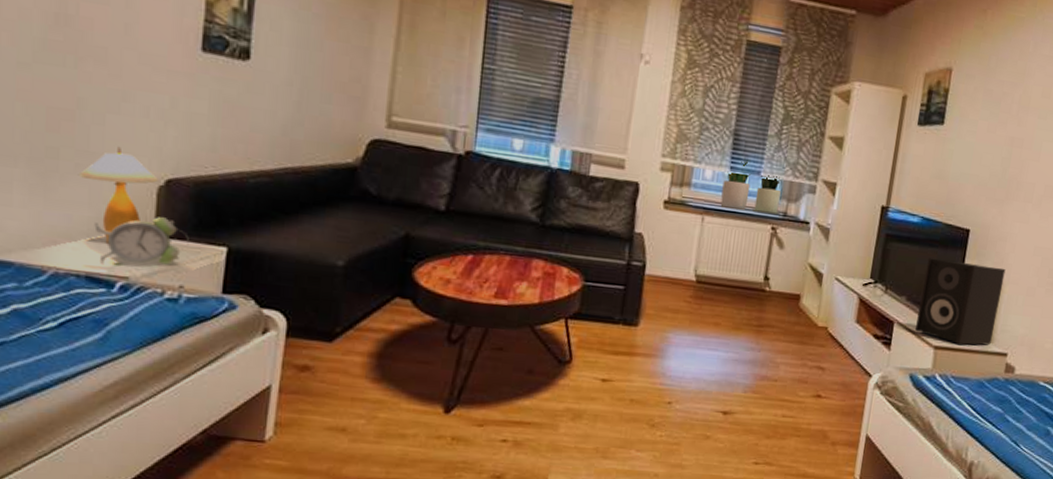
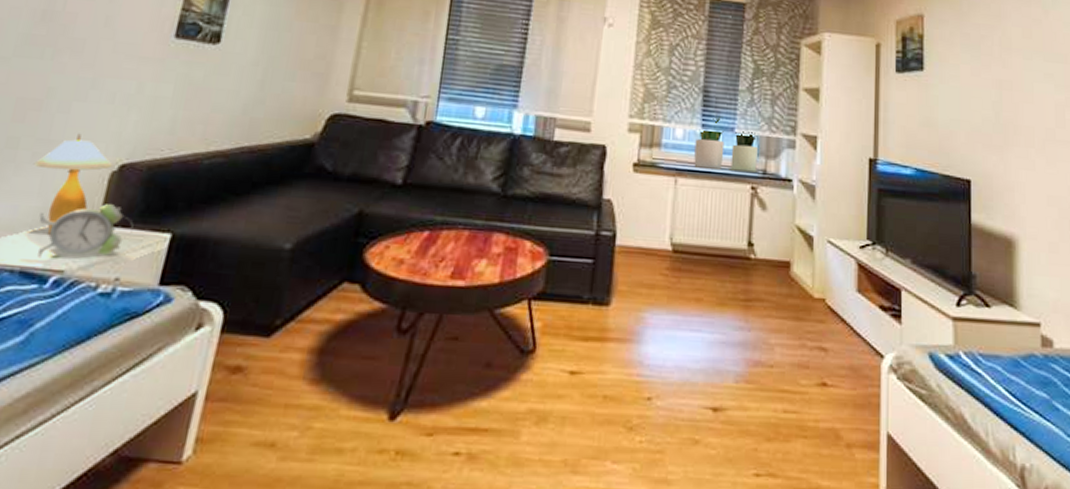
speaker: present [915,257,1006,346] -> none [927,213,1020,315]

